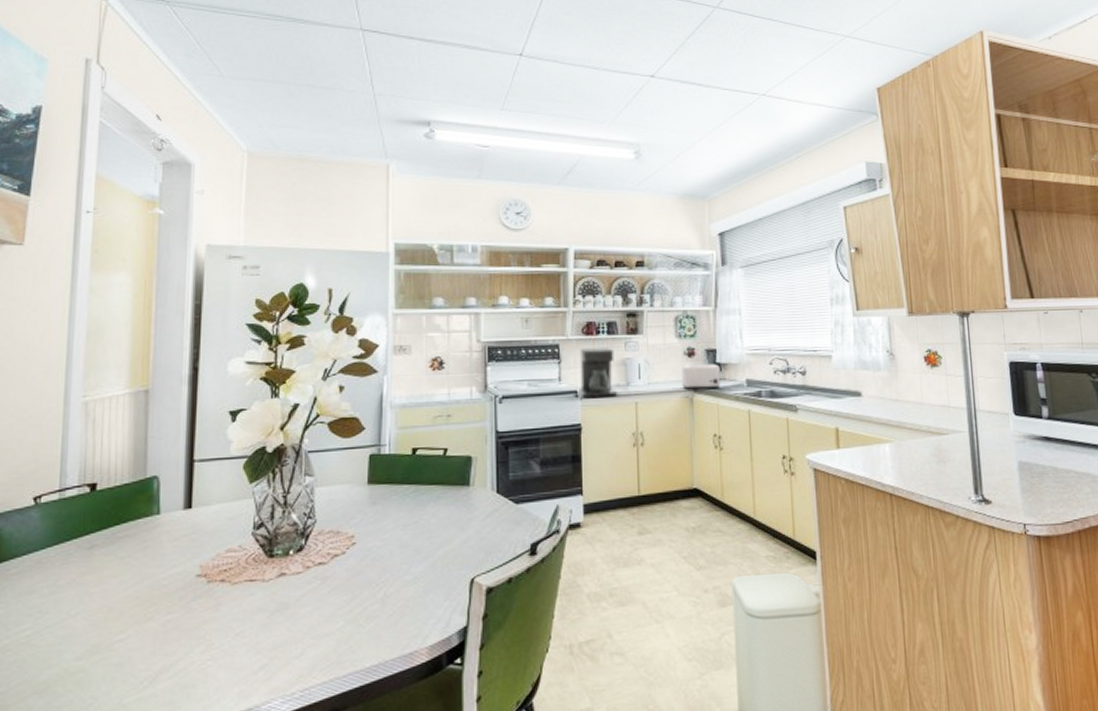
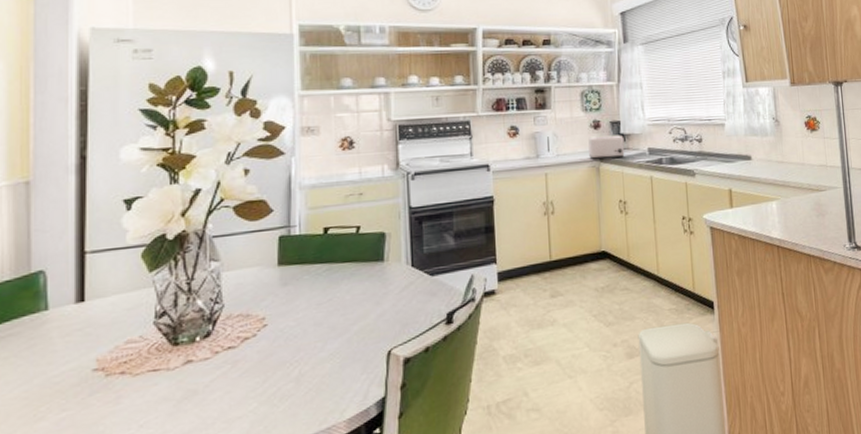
coffee maker: present [579,348,617,397] -> none [490,123,527,171]

